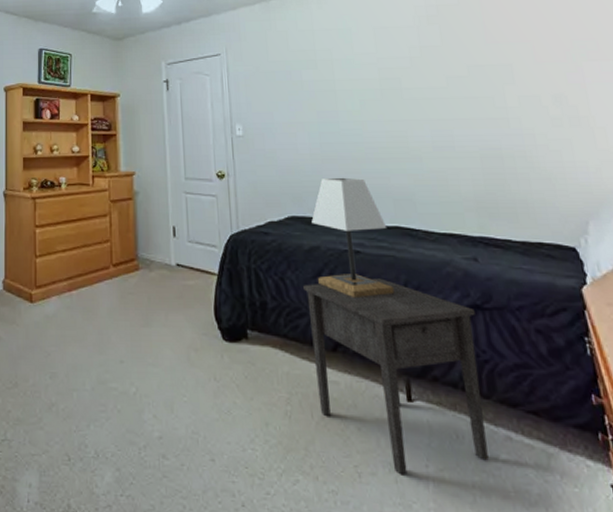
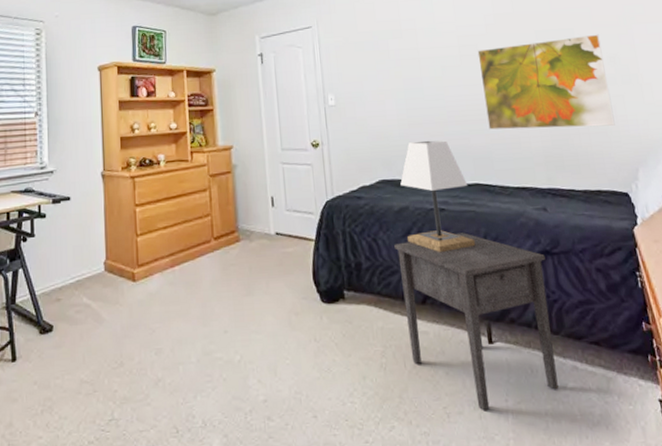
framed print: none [400,71,561,172] -> present [477,34,615,130]

